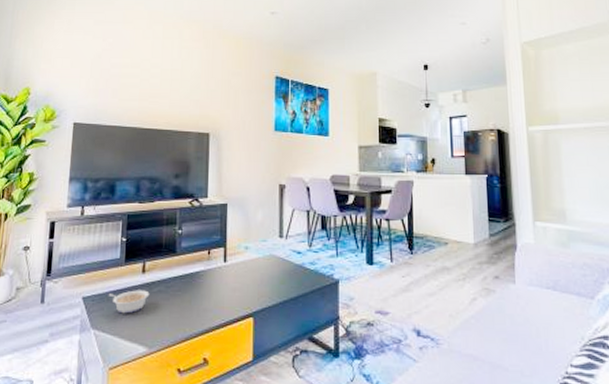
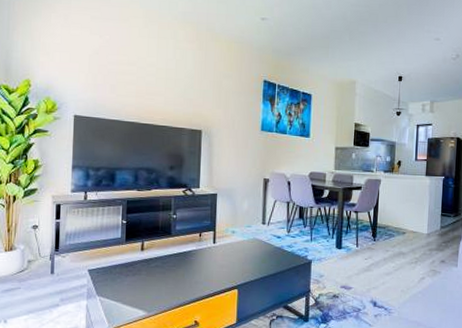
legume: present [108,290,150,314] -> none [111,264,148,284]

